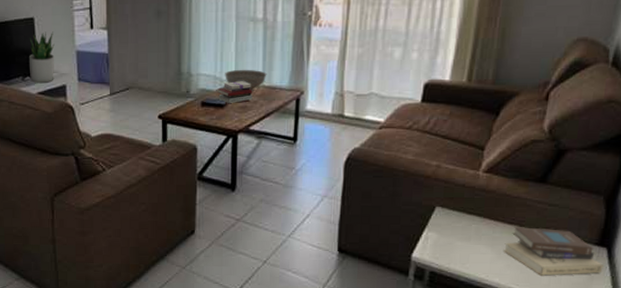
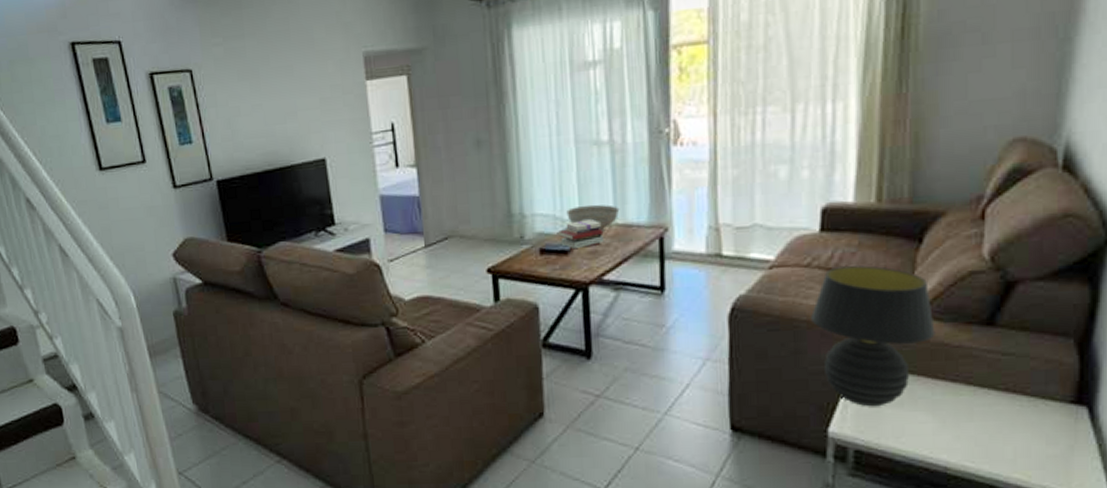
planter: present [29,31,55,83] -> none [322,174,355,238]
table lamp: none [408,131,501,240] -> present [811,265,935,407]
books: present [504,227,603,276] -> none [949,384,1085,448]

